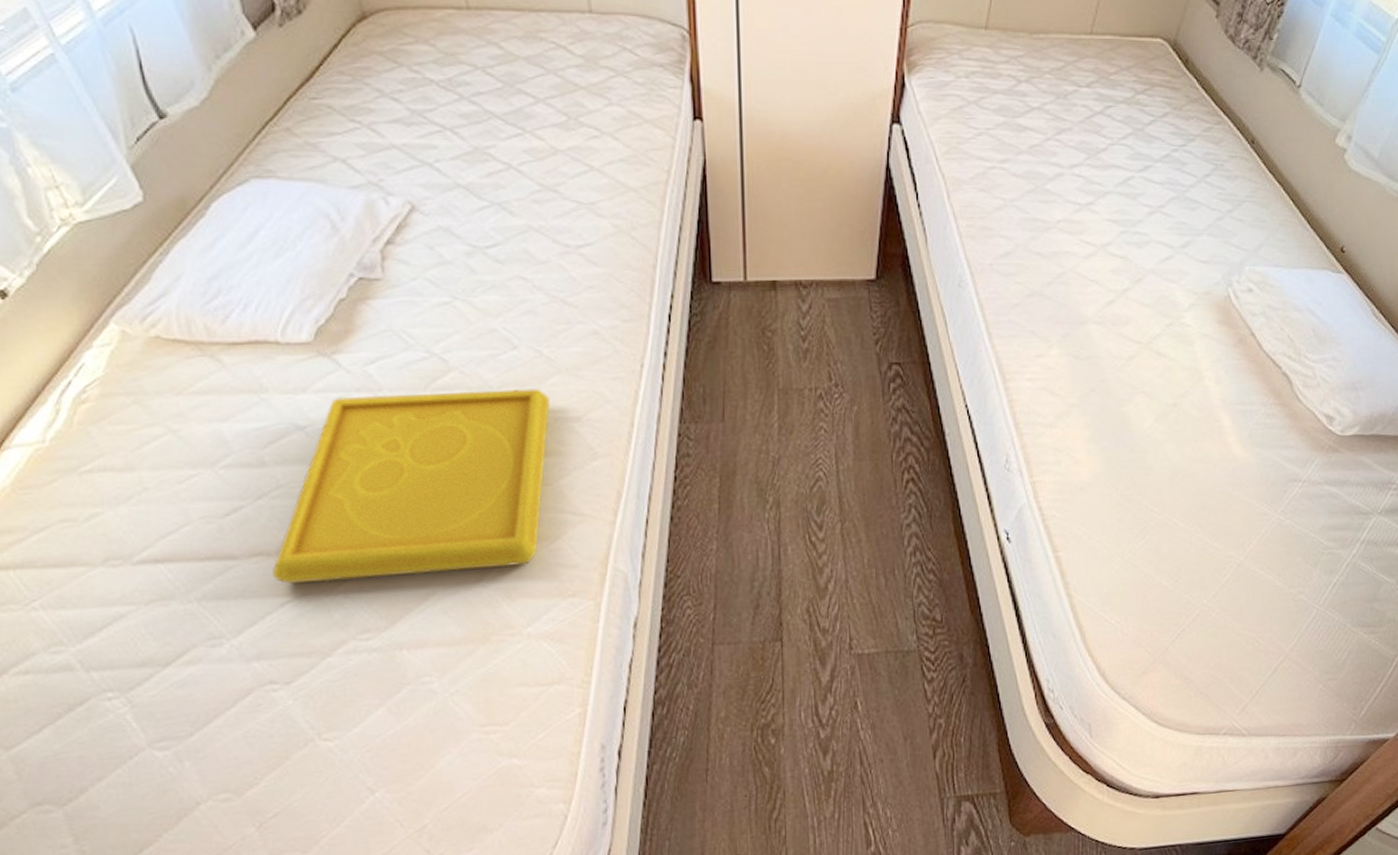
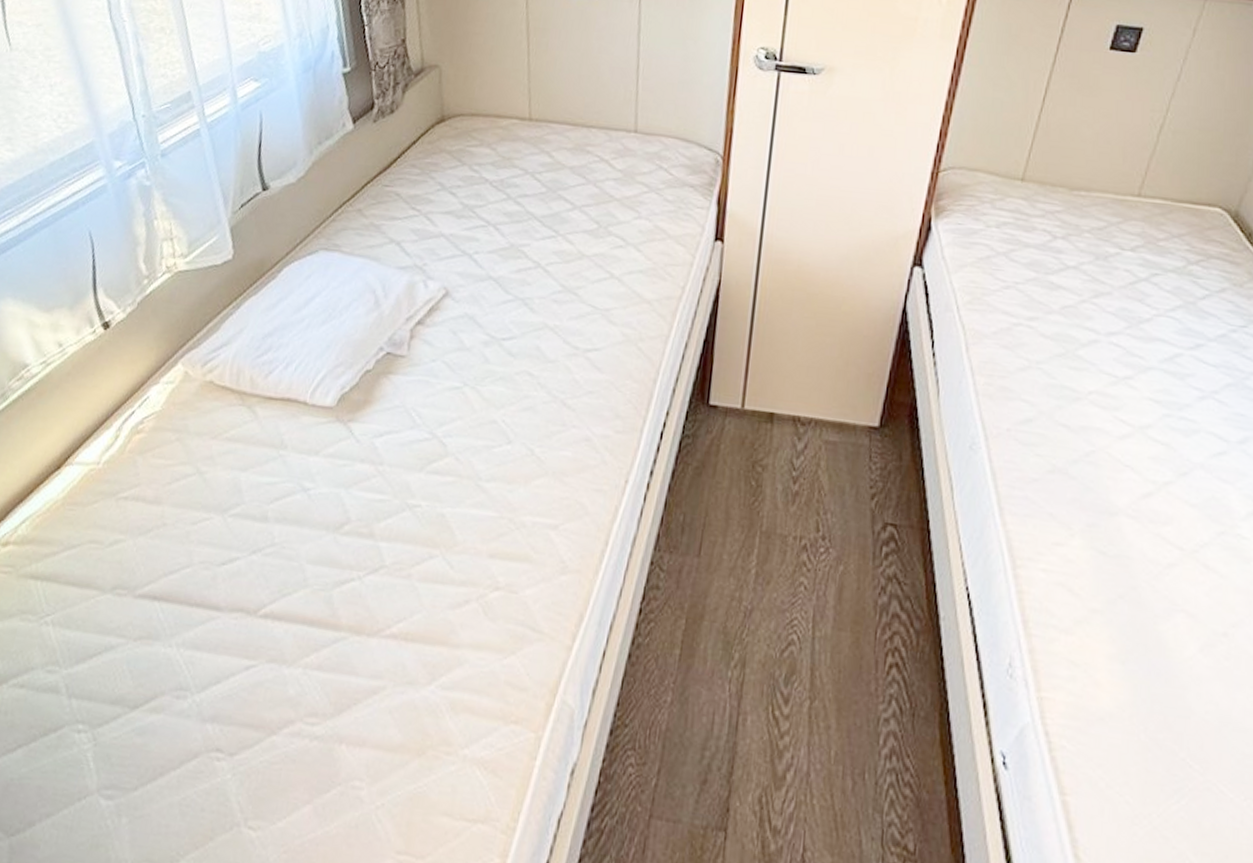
serving tray: present [272,388,550,583] -> none [246,464,532,677]

